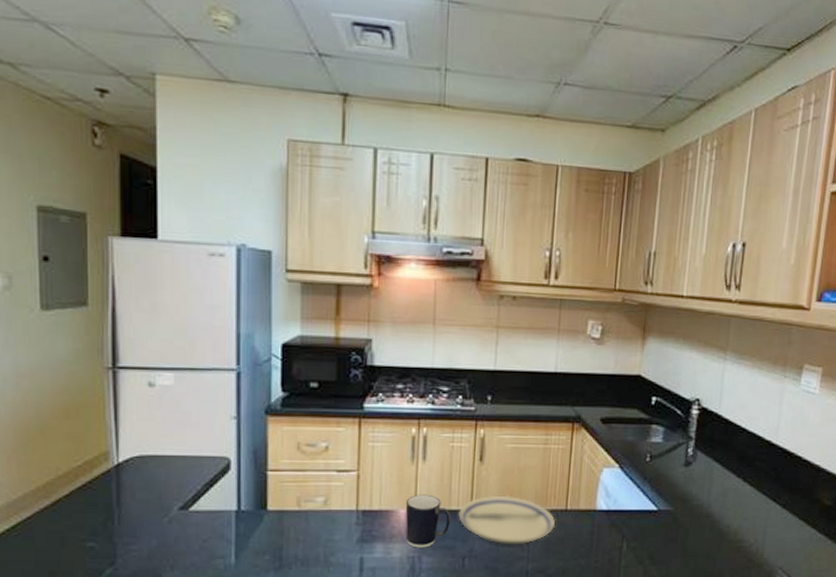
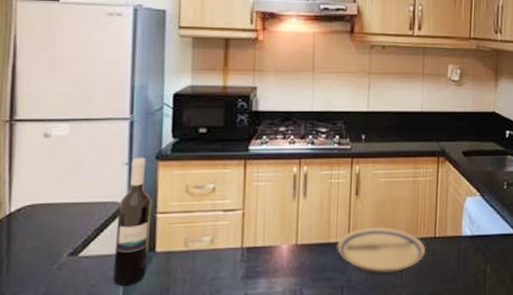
wine bottle: none [225,411,262,542] -> present [113,157,152,286]
mug: present [405,494,450,548] -> none [287,229,329,281]

